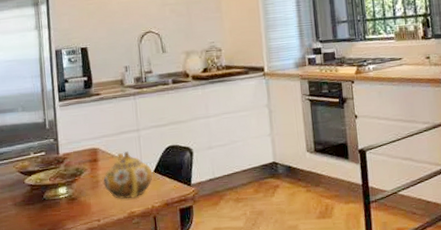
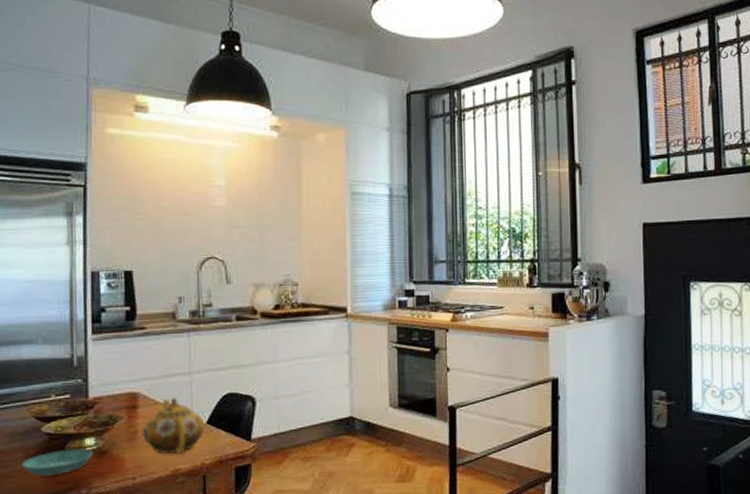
saucer: none [11,196,65,221] -> present [22,448,93,477]

